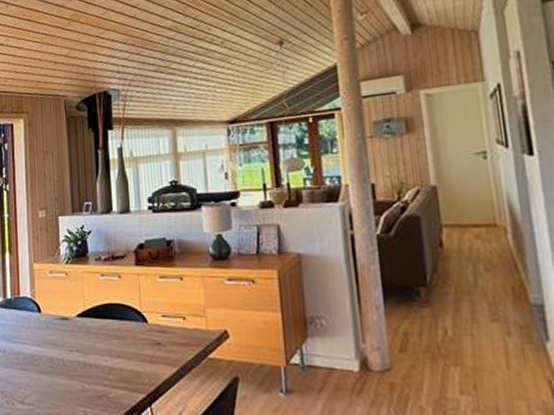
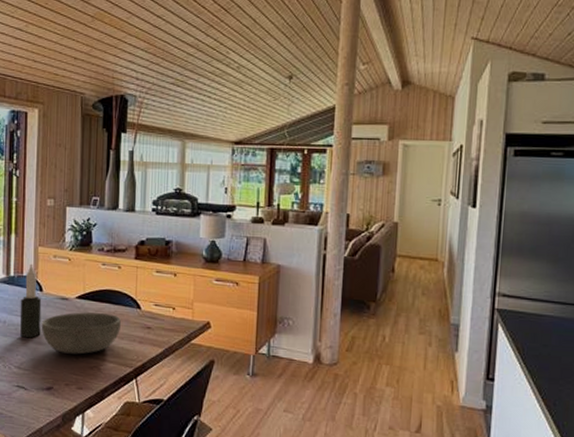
candle: none [19,283,43,368] -> present [19,263,42,338]
bowl: none [42,331,127,382] -> present [41,312,121,355]

